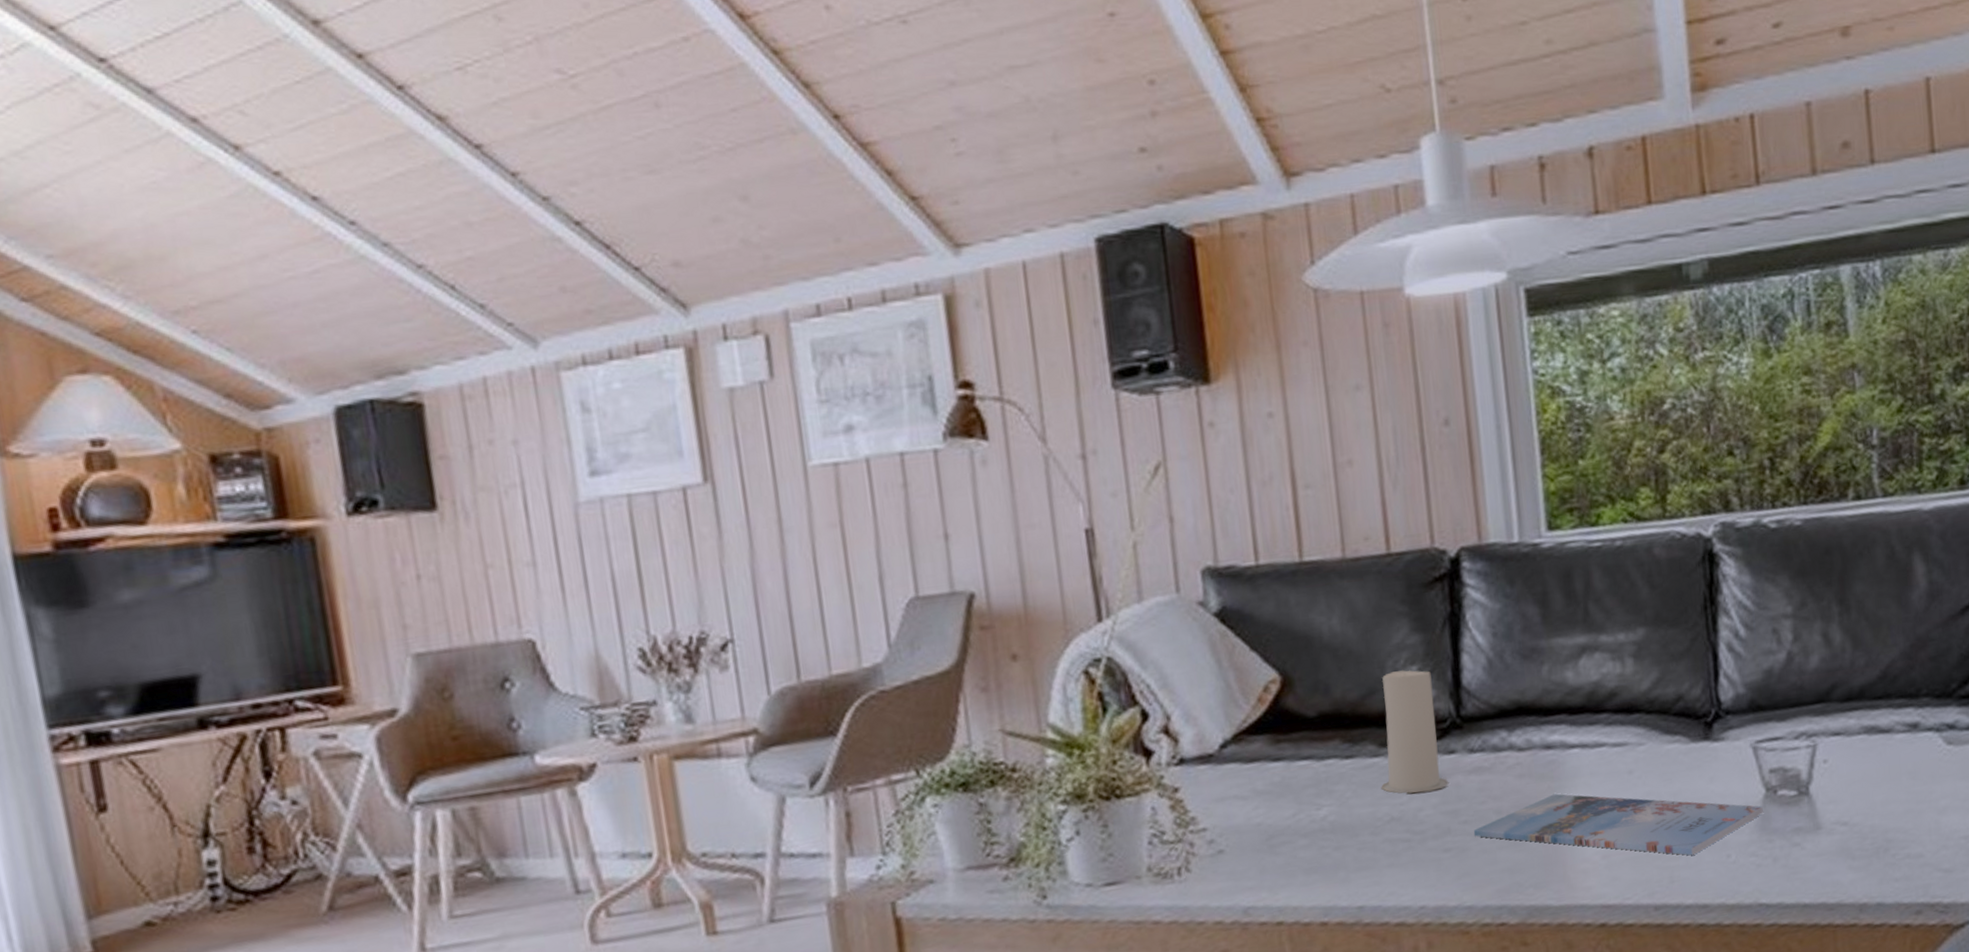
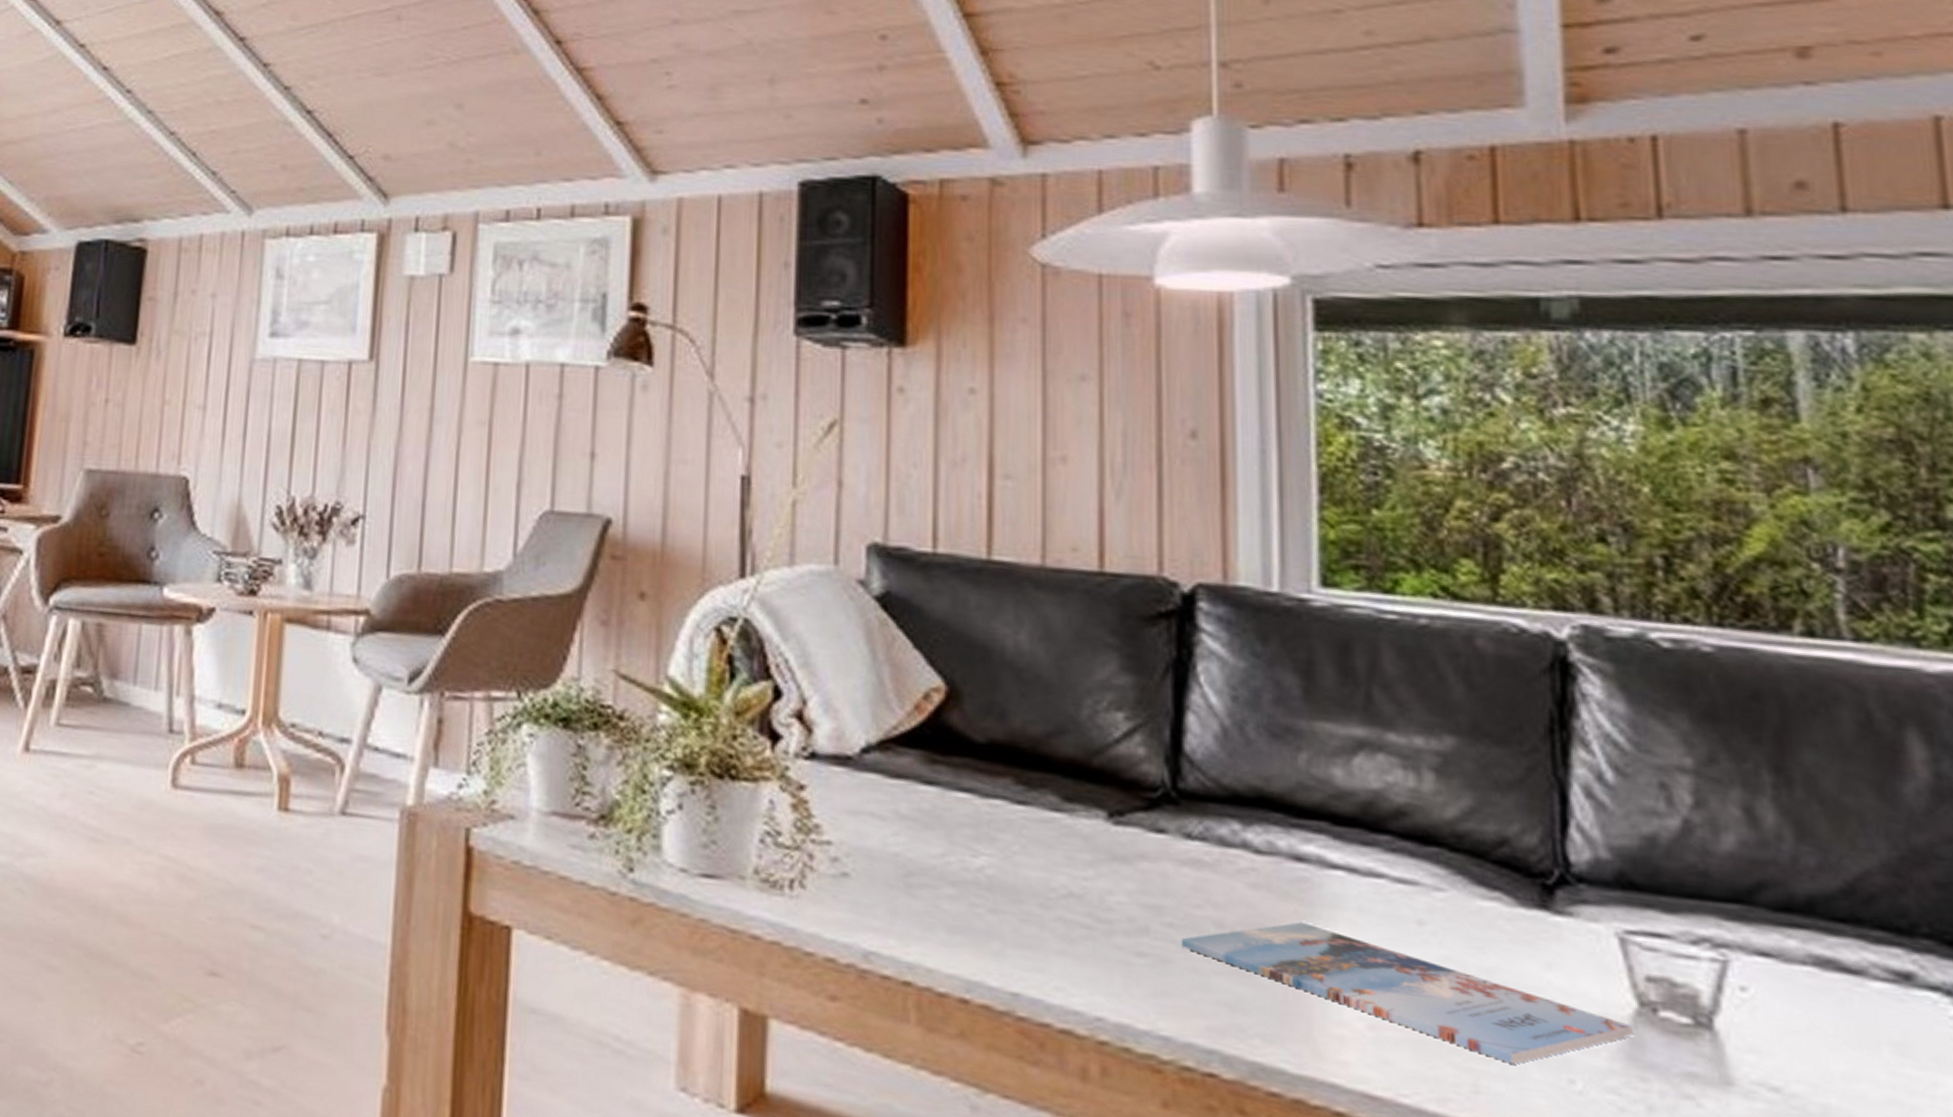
candle: present [1381,669,1450,794] -> none [1060,713,1153,874]

